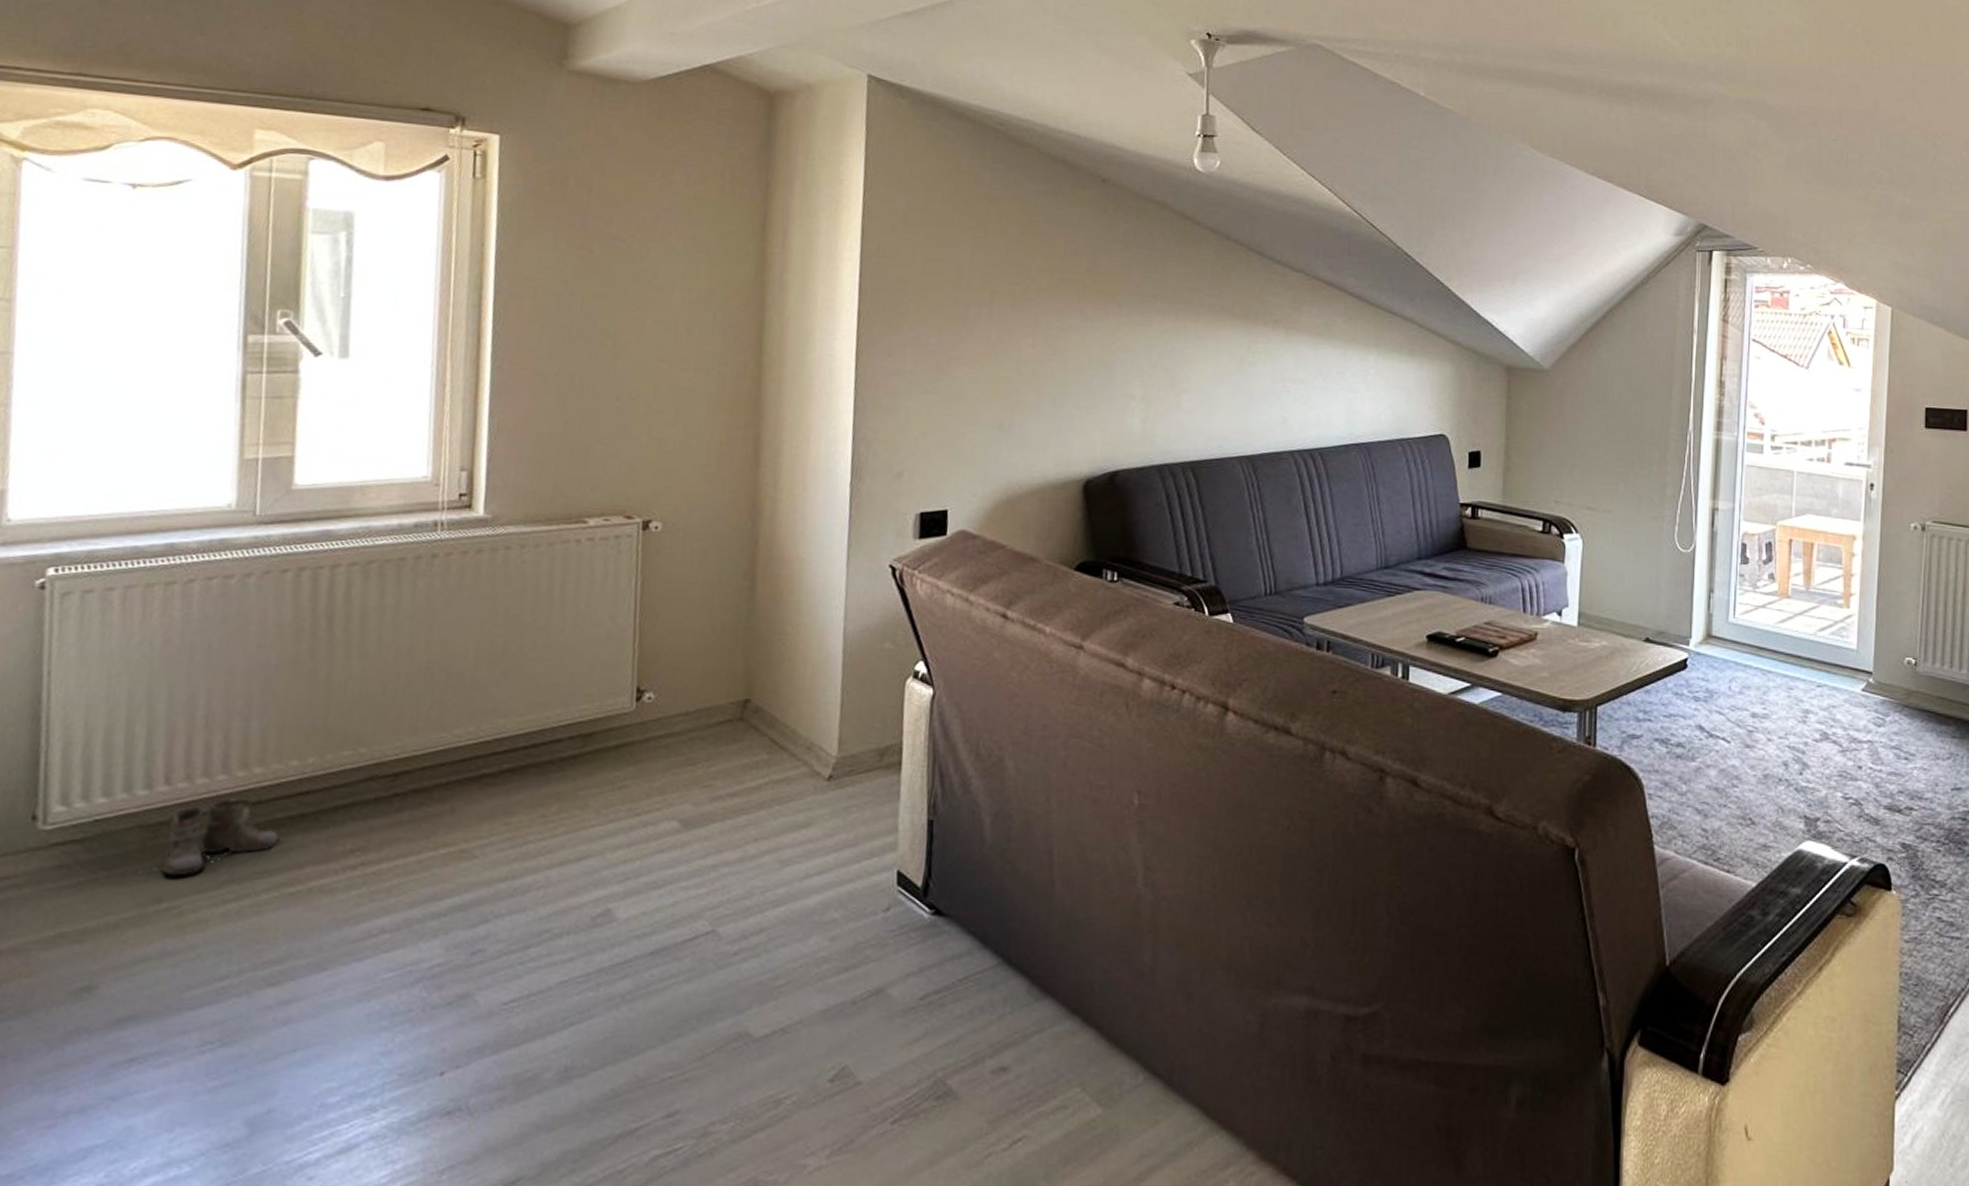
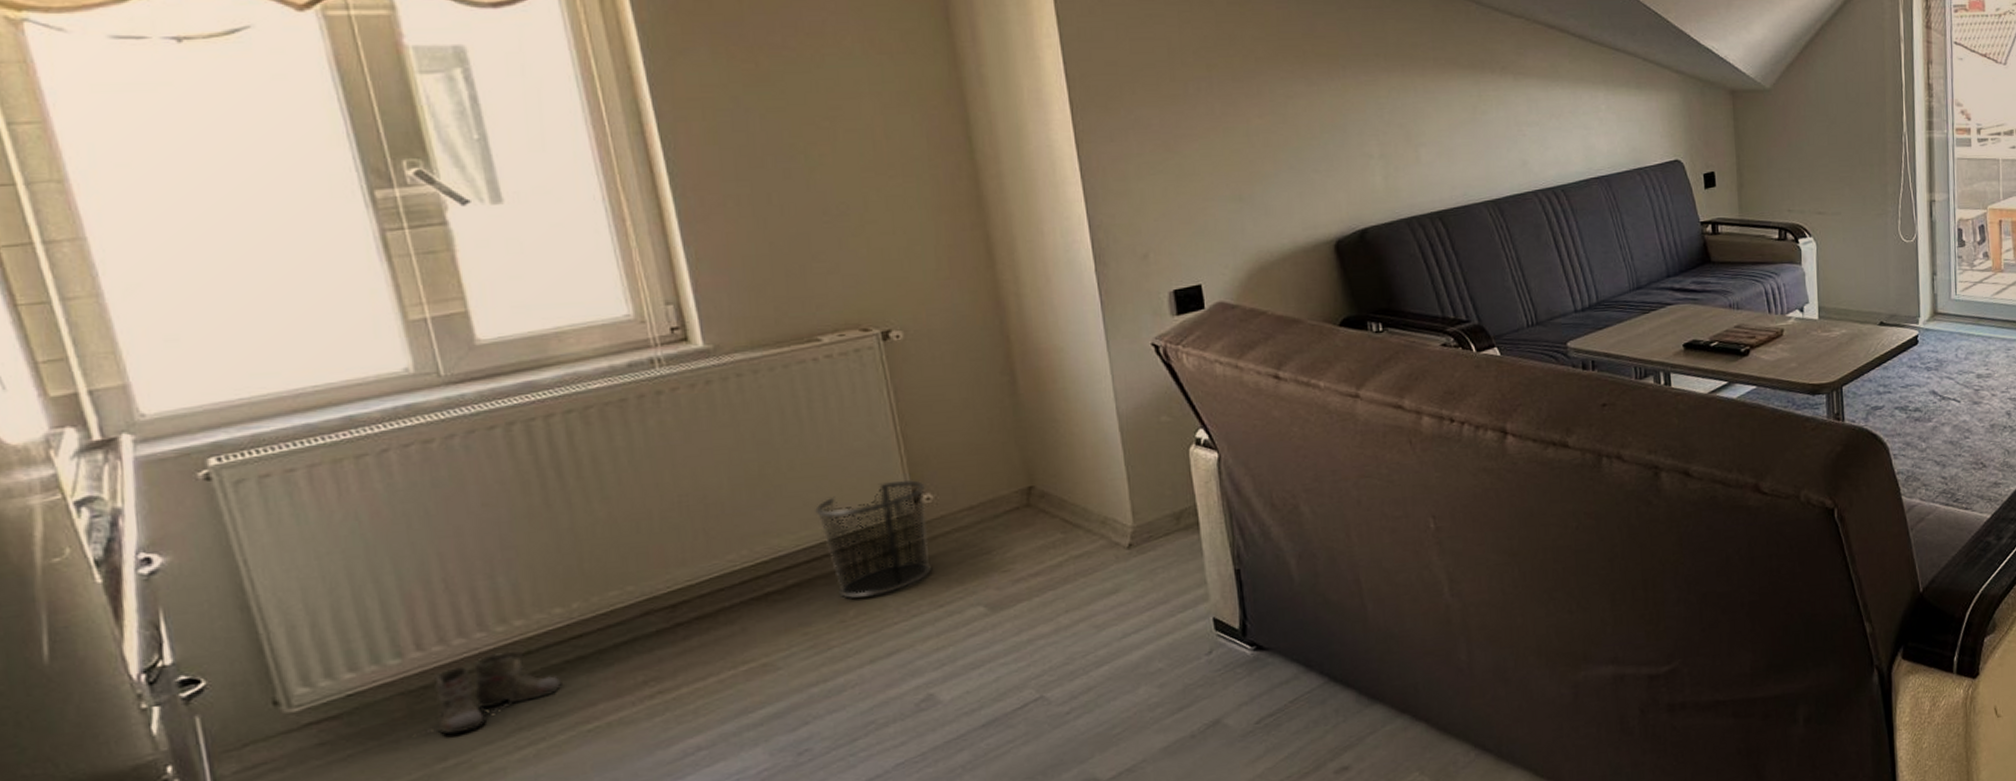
waste bin: none [544,674,649,793] -> present [815,480,931,598]

